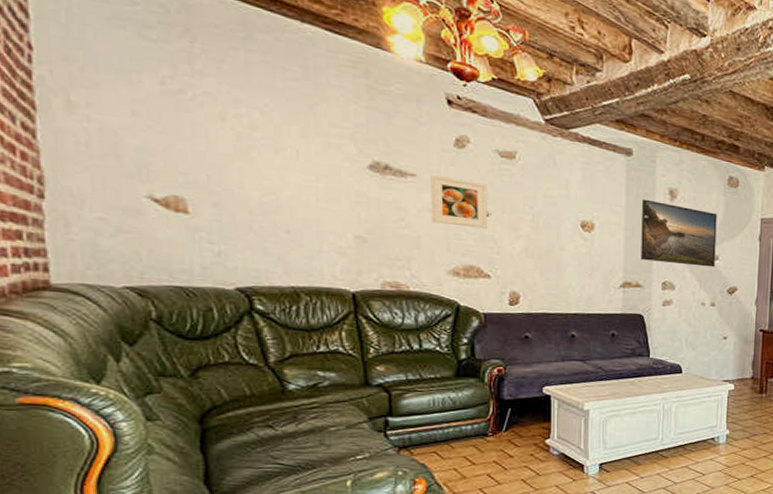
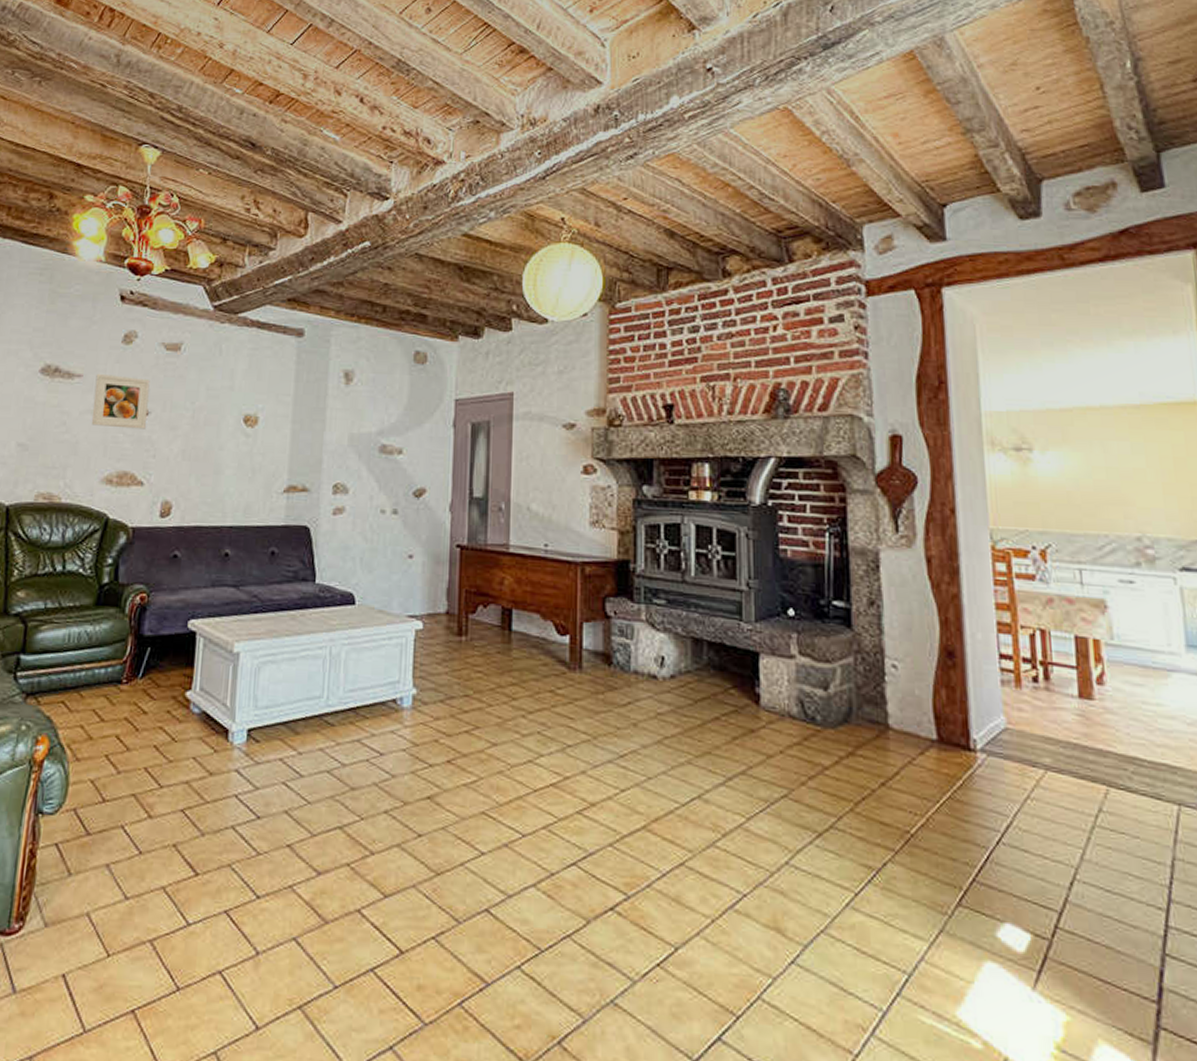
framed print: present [640,199,717,267] -> none [309,385,401,464]

